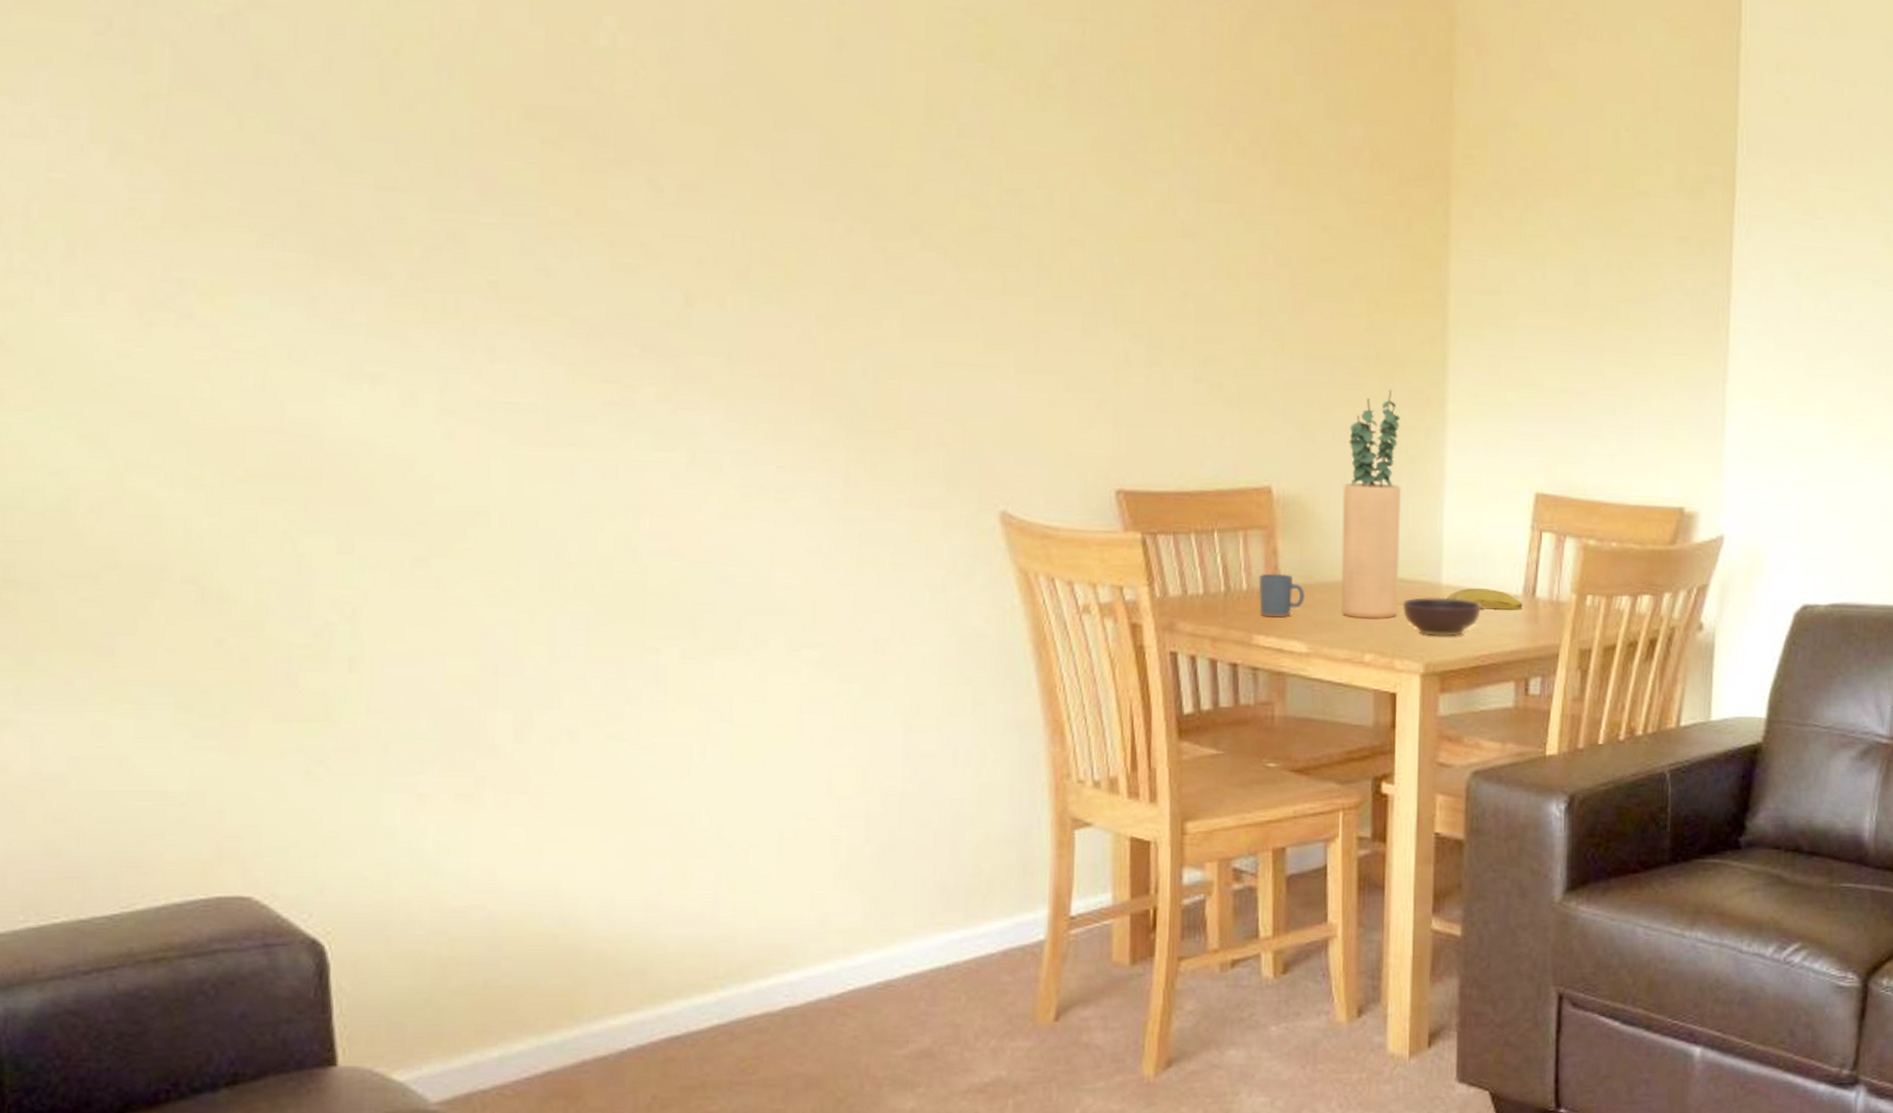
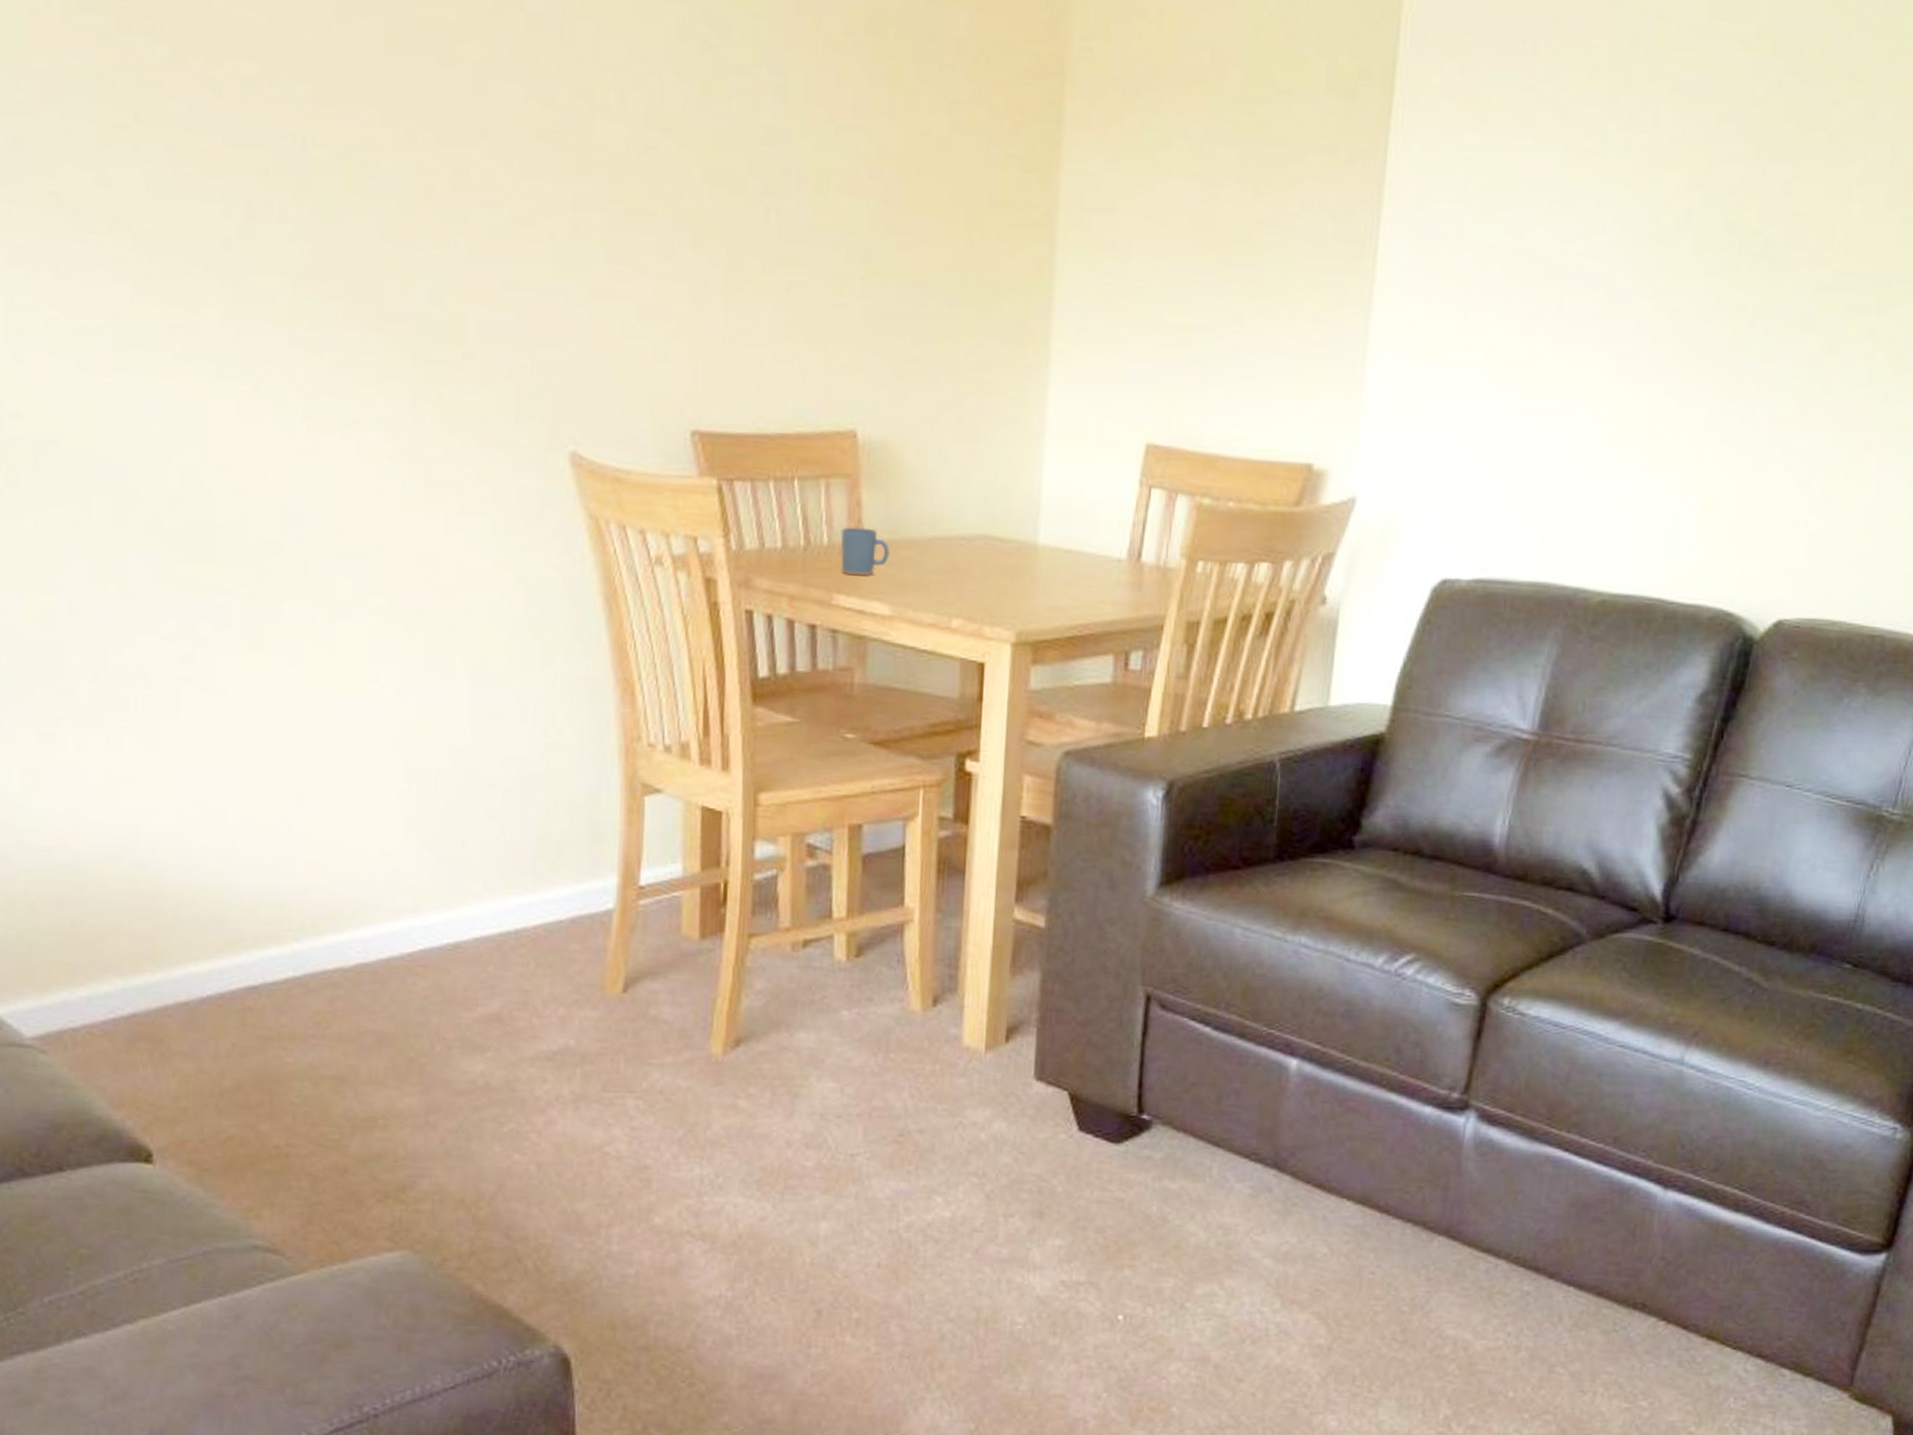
vase: present [1341,390,1402,619] -> none [929,323,1000,581]
bowl: present [1402,597,1482,636] -> none [994,558,1081,602]
fruit: present [1446,588,1523,610] -> none [1042,549,1126,575]

